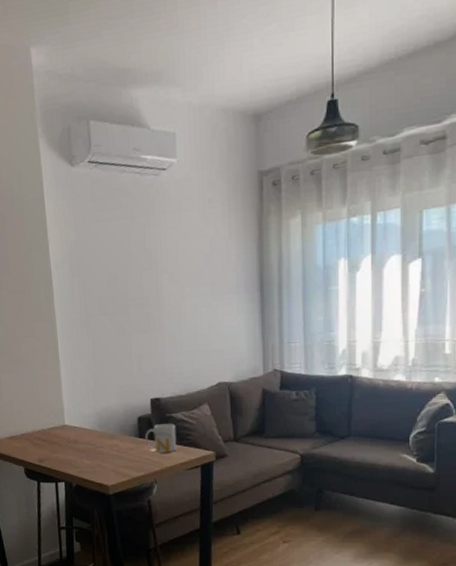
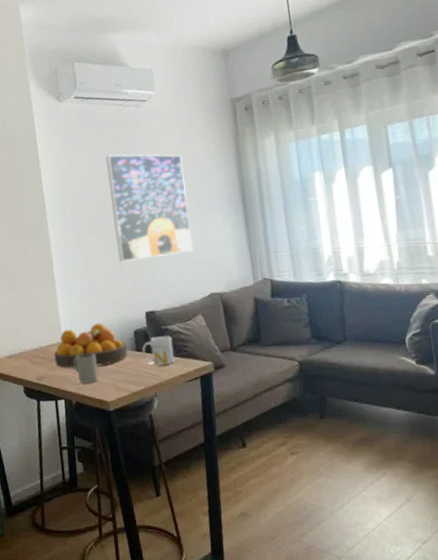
fruit bowl: none [56,408,131,452] -> present [54,323,128,368]
mug: none [75,438,100,468] -> present [73,353,99,384]
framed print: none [118,229,204,347] -> present [105,154,193,263]

